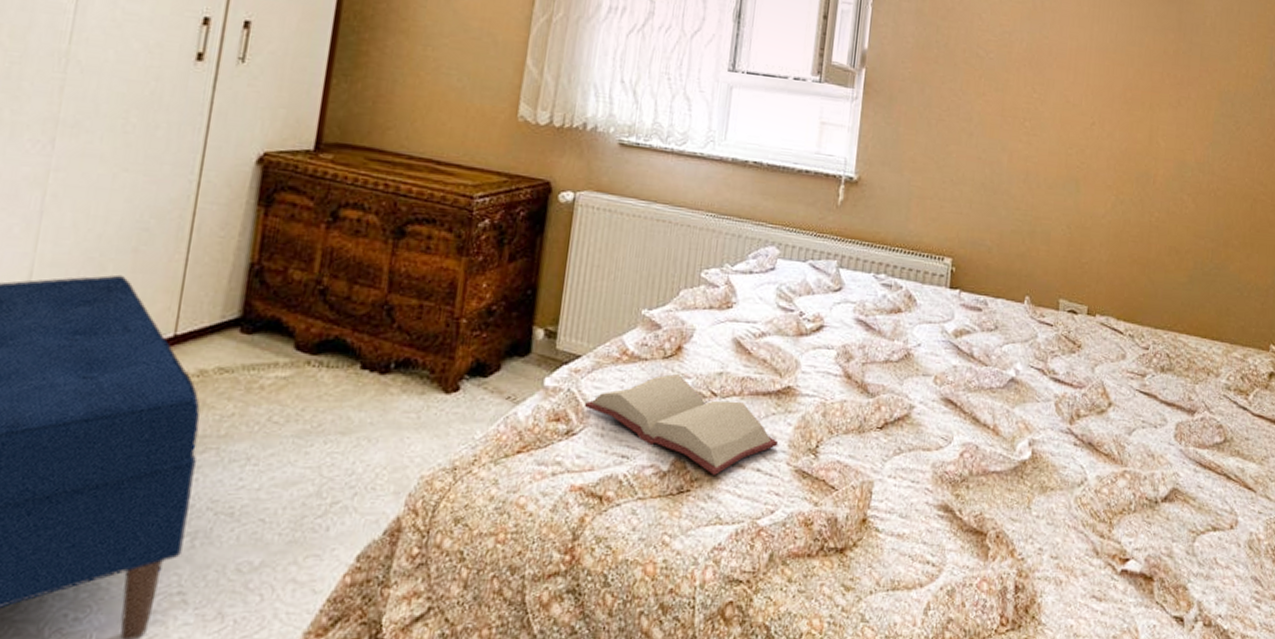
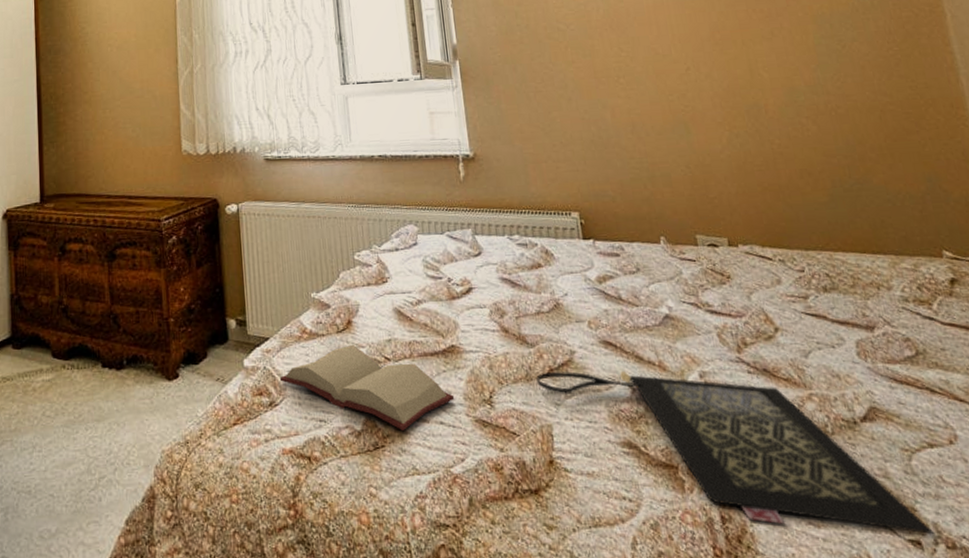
clutch bag: none [868,424,1197,613] -> present [536,370,935,535]

